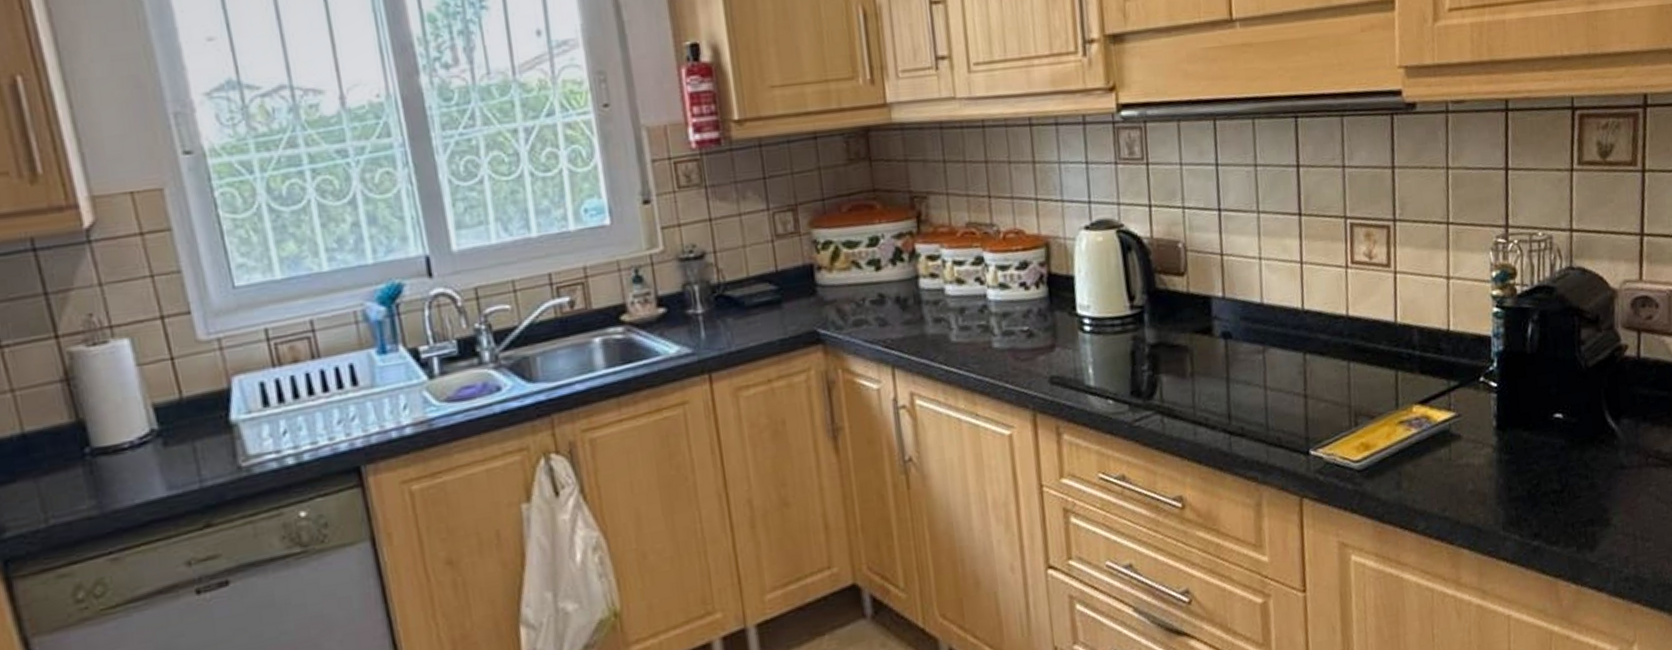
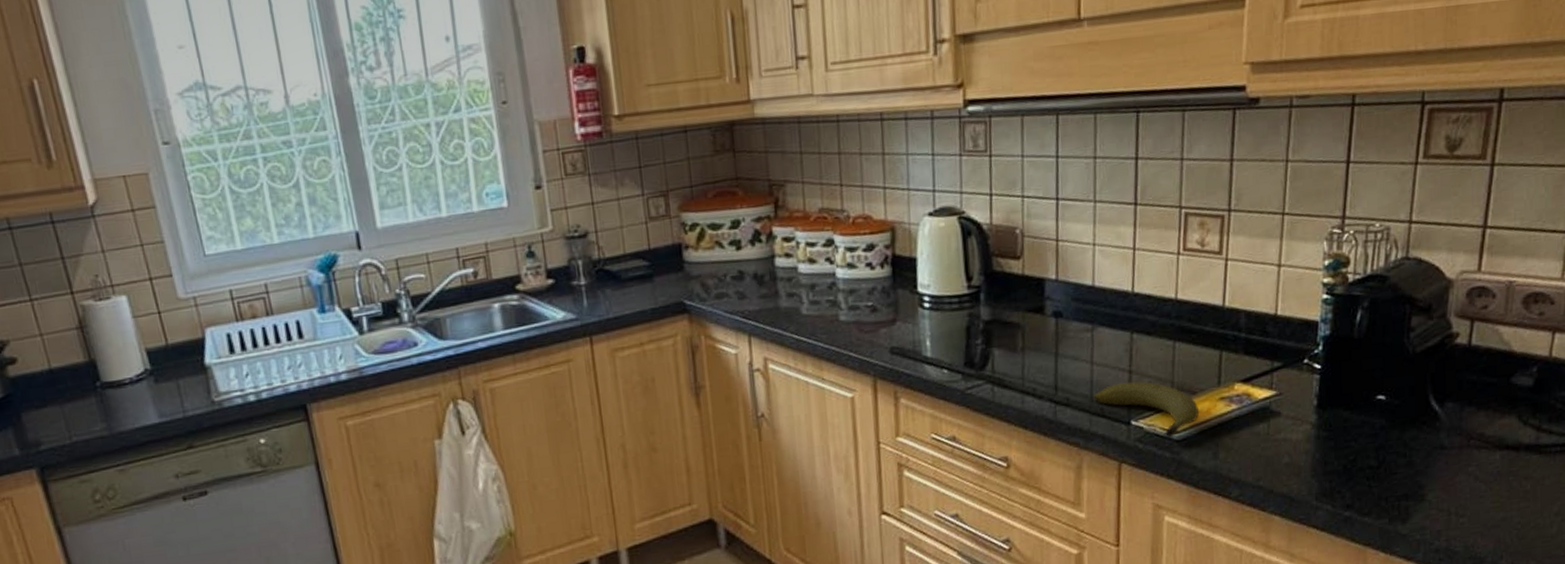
fruit: none [1269,406,1380,468] -> present [1093,381,1200,438]

